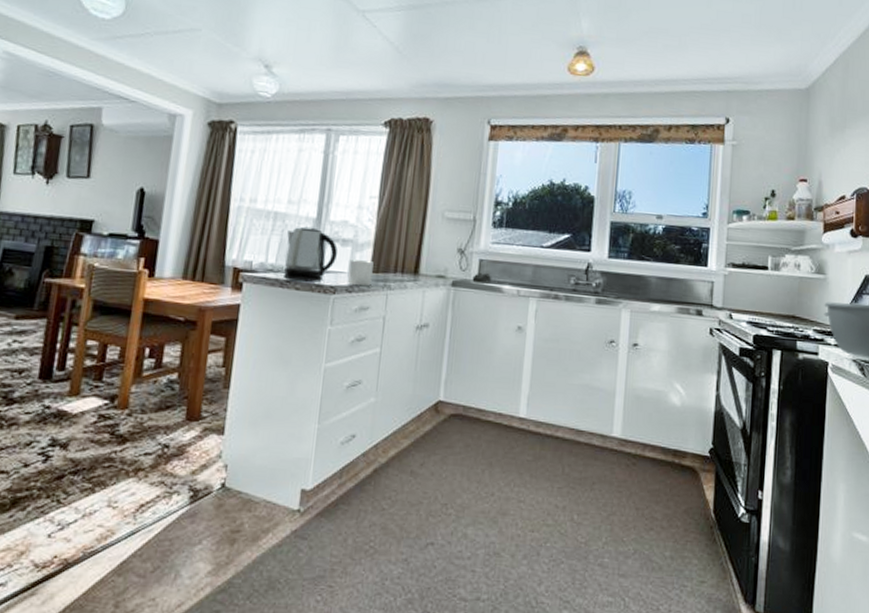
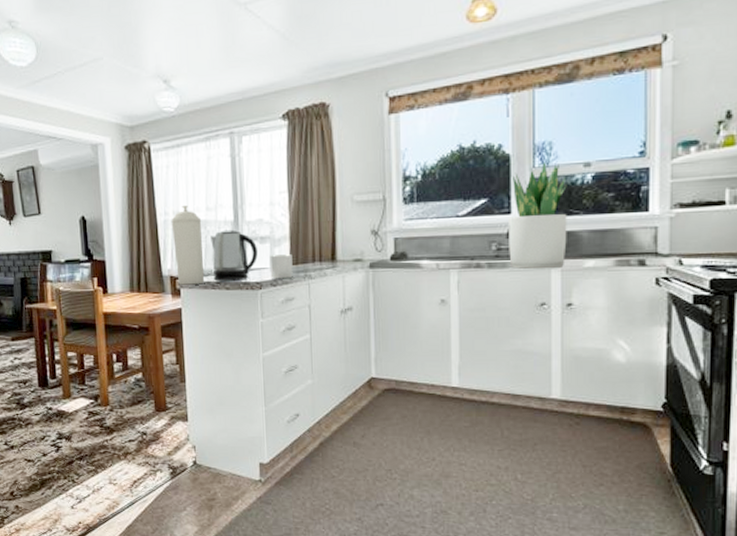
canister: none [242,193,281,281] -> present [171,204,205,285]
planter: none [585,210,641,309] -> present [509,163,567,270]

